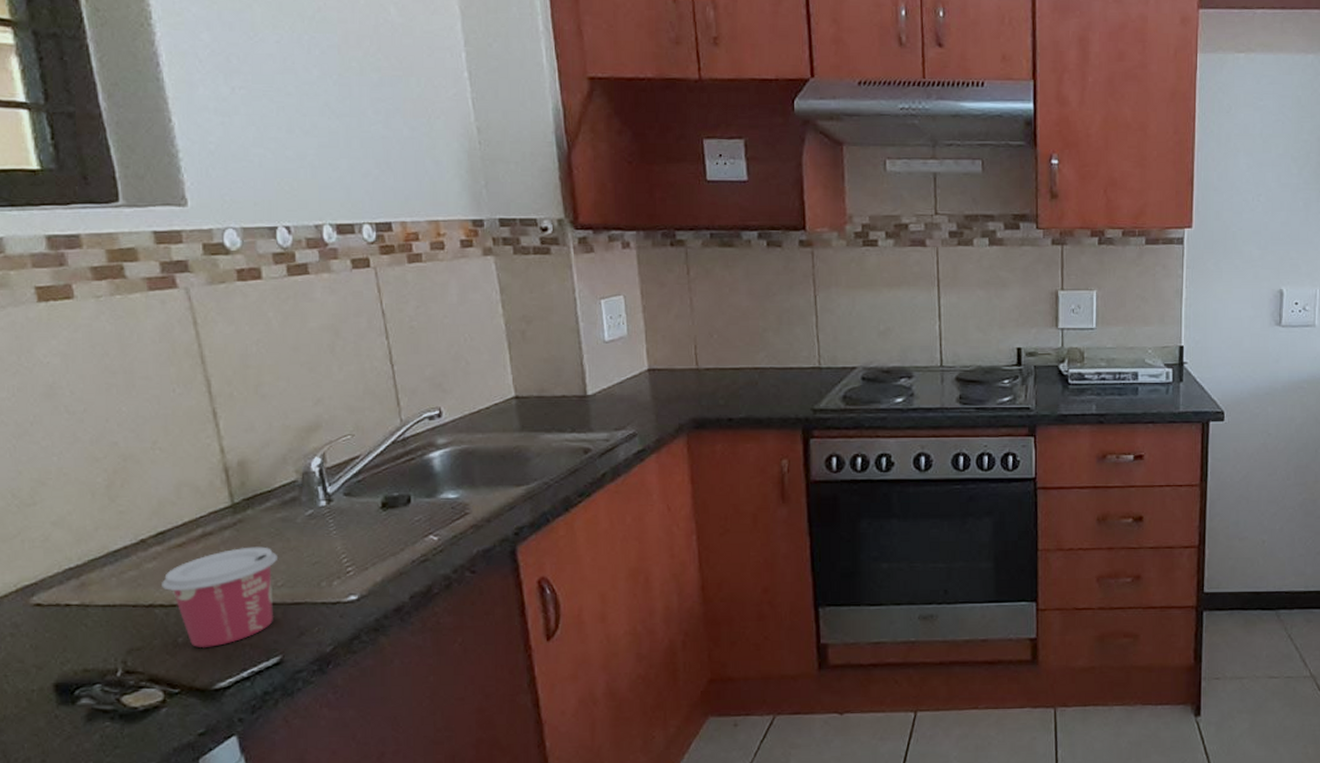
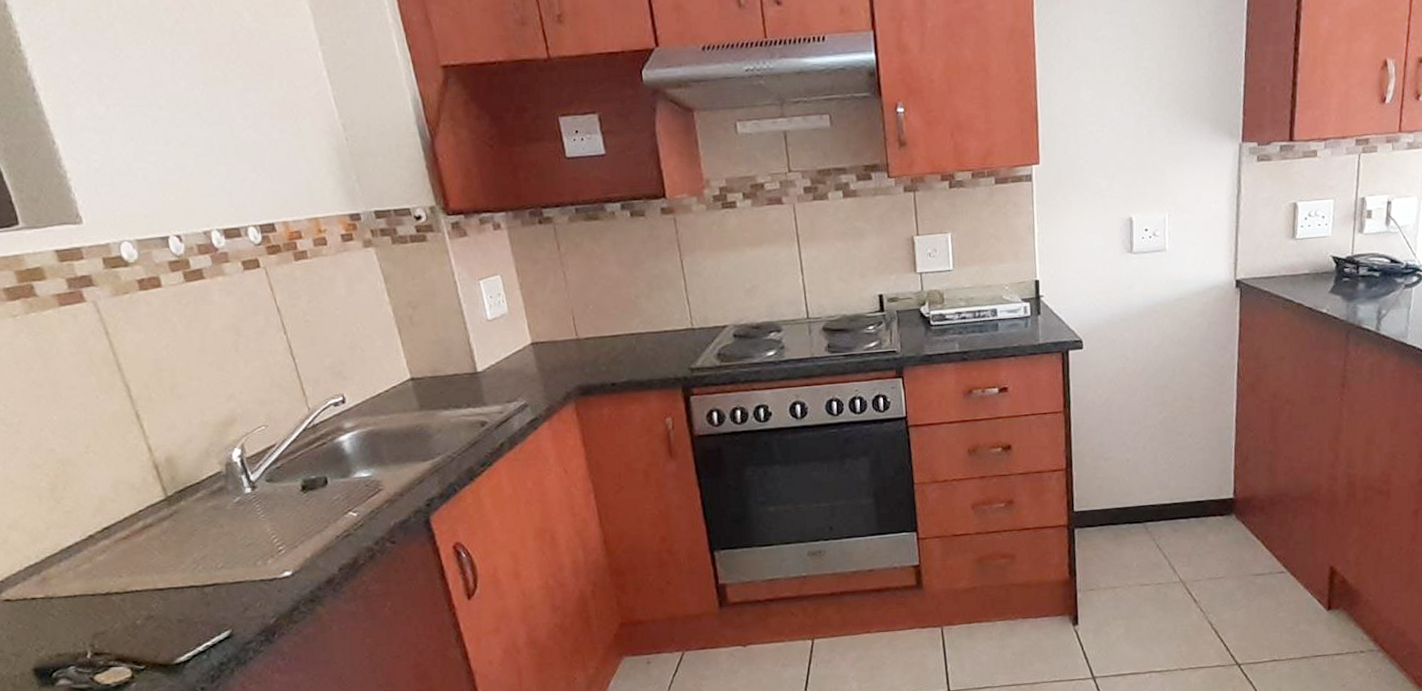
cup: present [162,546,279,649] -> none [114,533,219,628]

